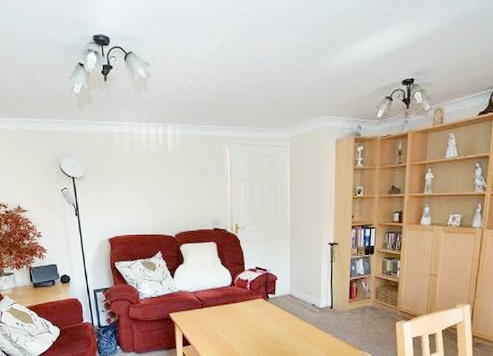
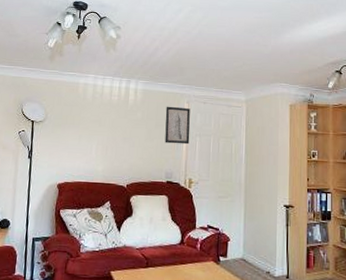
wall art: none [207,151,234,191] -> present [164,106,191,145]

